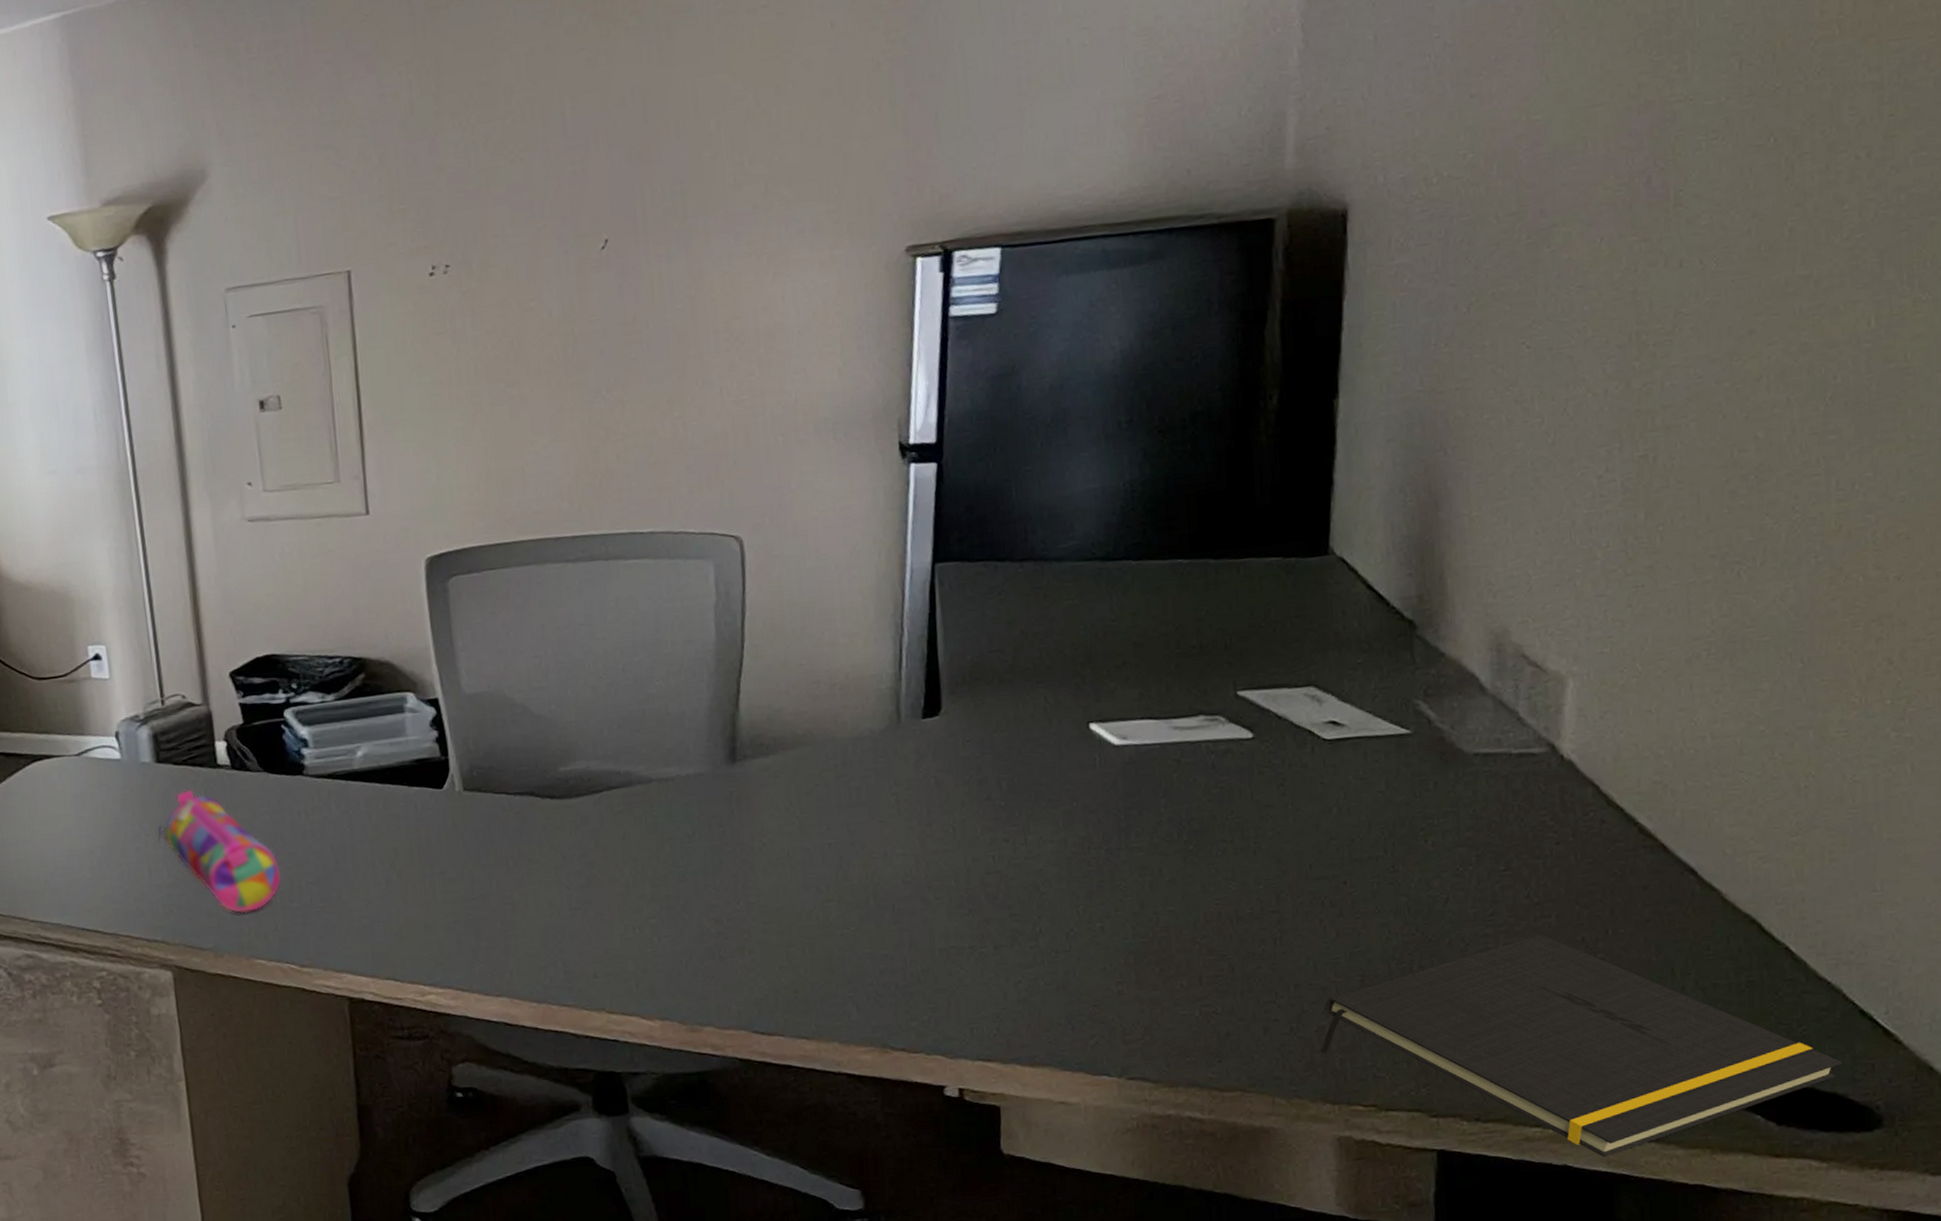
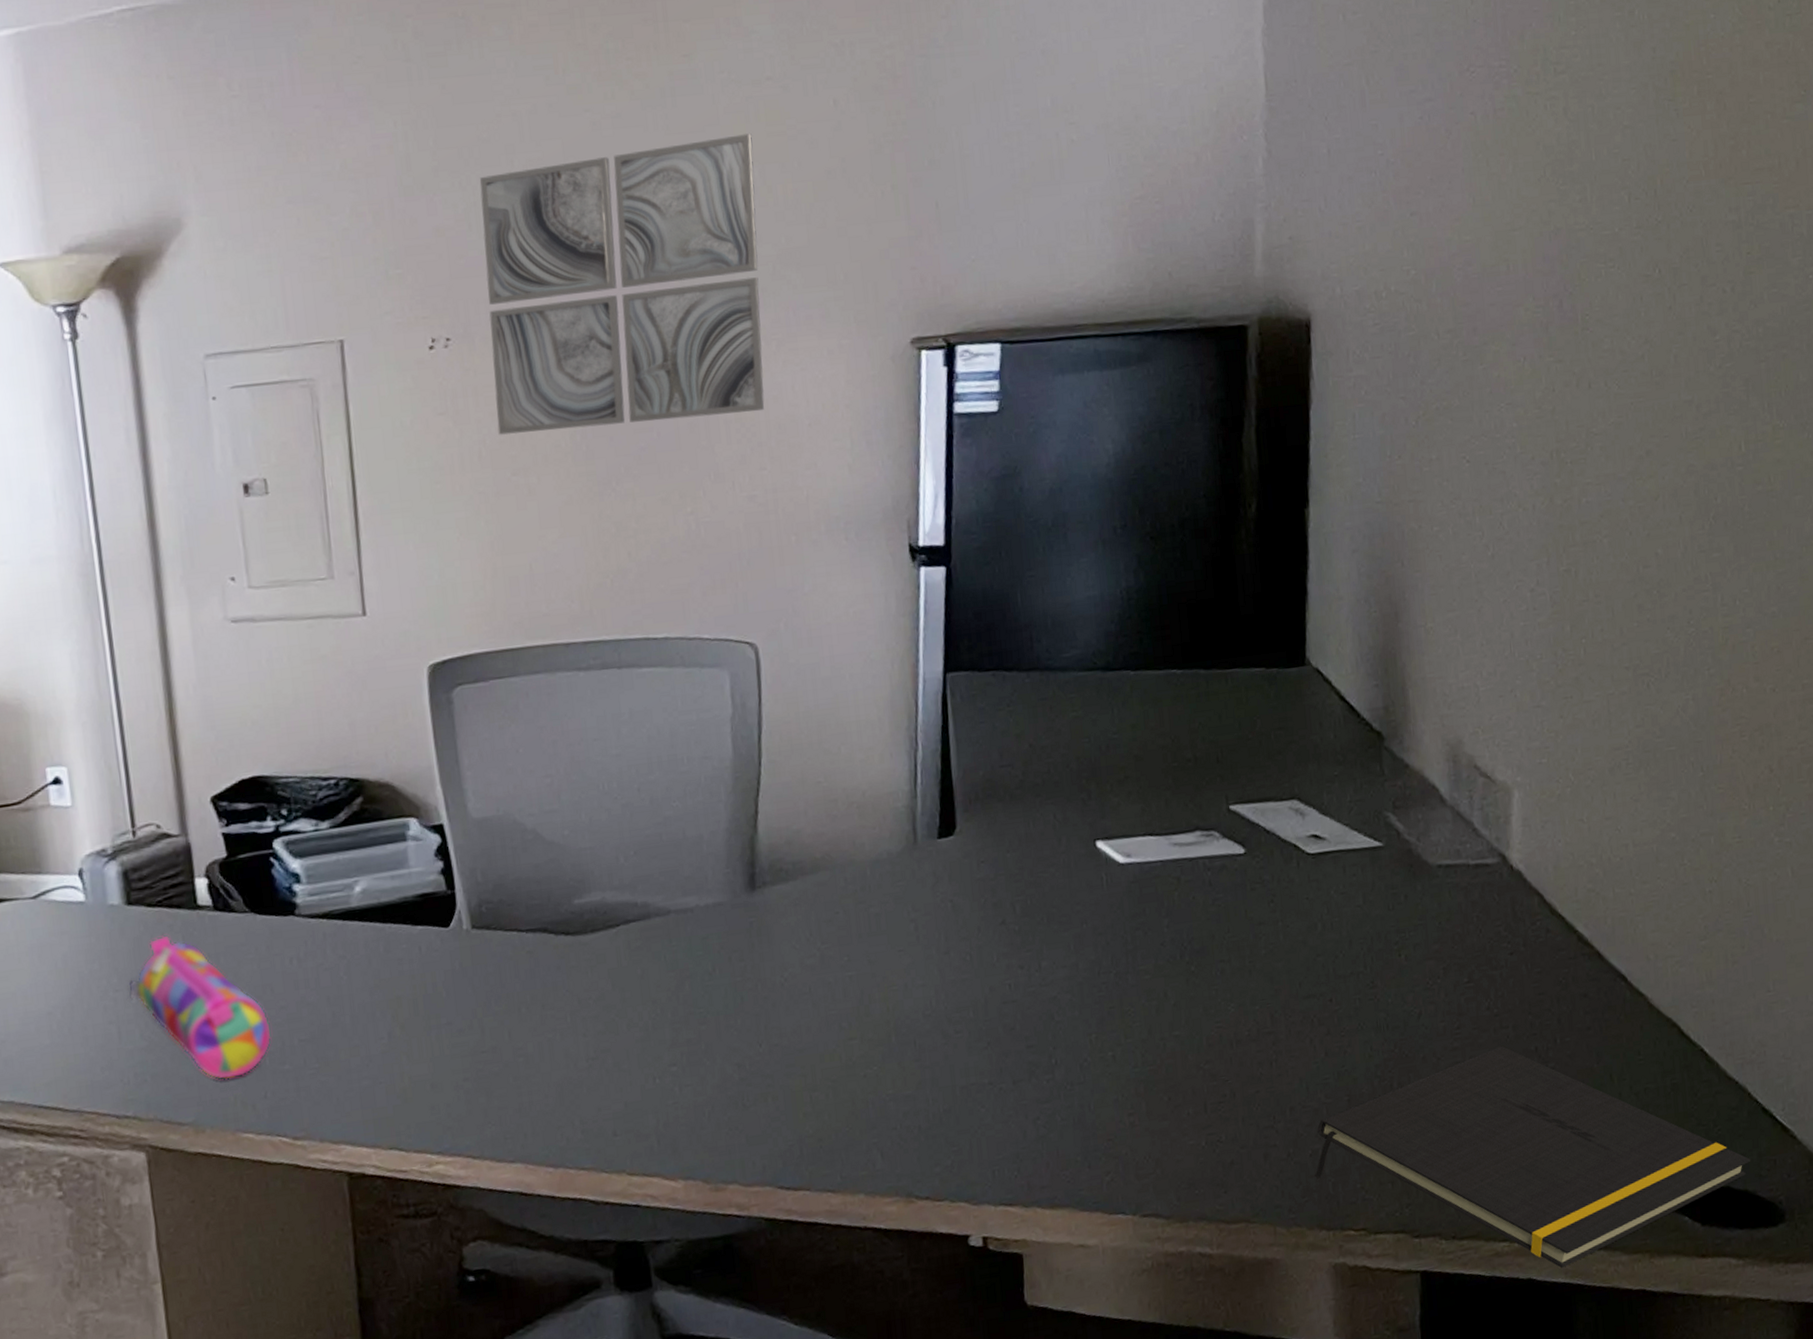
wall art: none [478,60,754,351] -> present [479,133,765,435]

